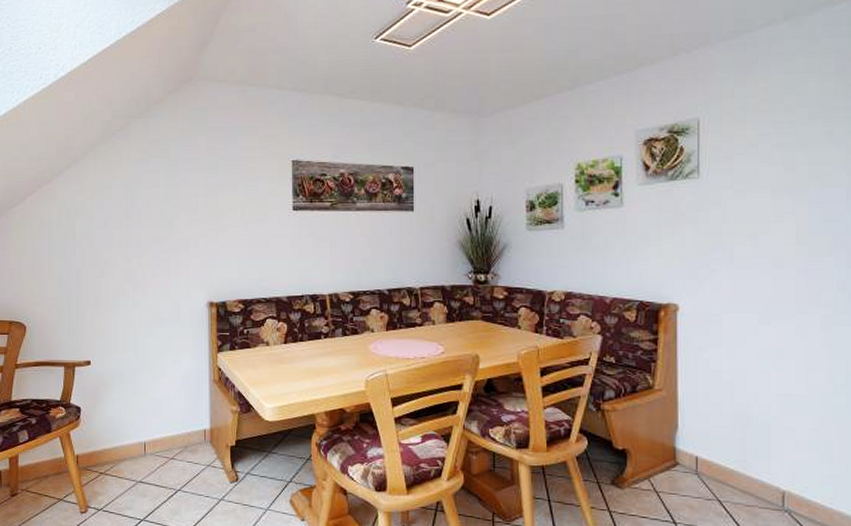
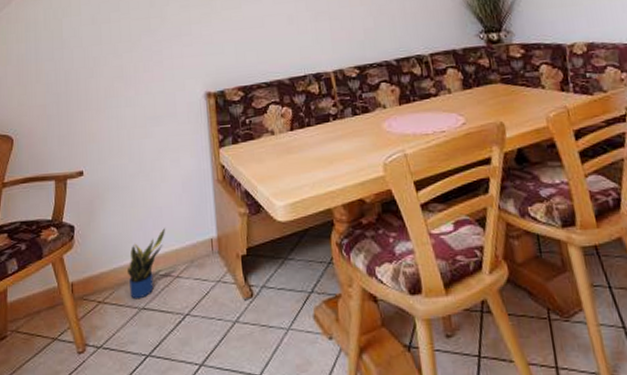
potted plant: none [128,417,164,474] -> present [128,228,166,300]

